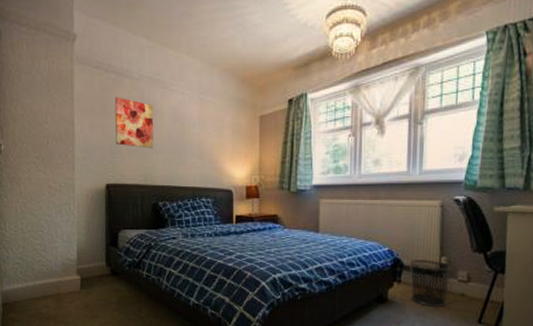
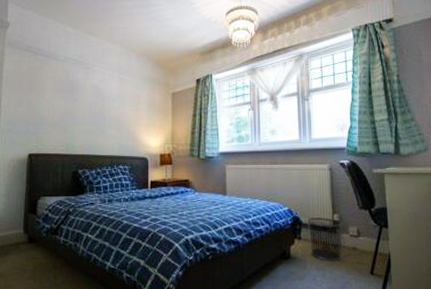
wall art: present [114,97,154,148] -> none [39,76,77,121]

